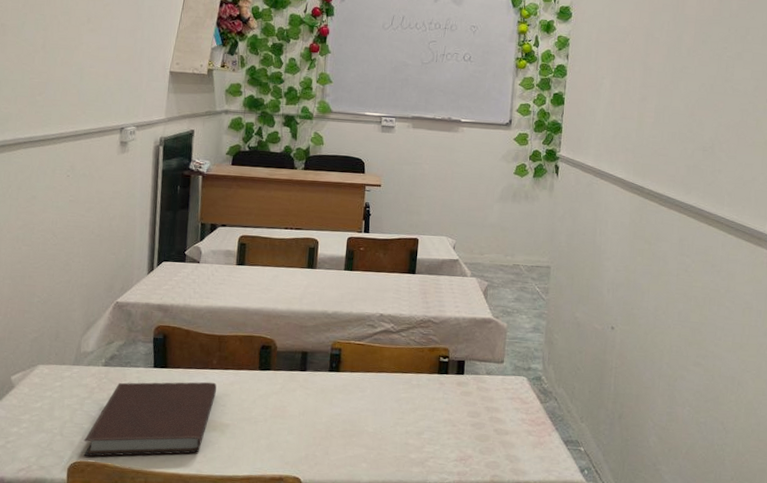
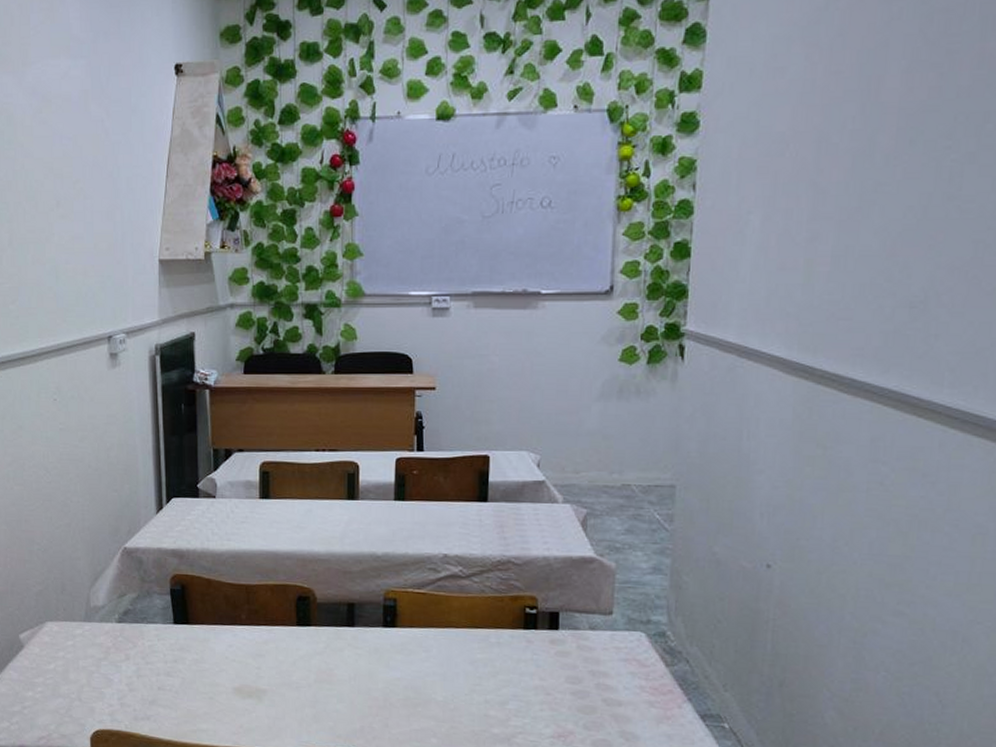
notebook: present [83,382,217,457] -> none [104,640,248,725]

